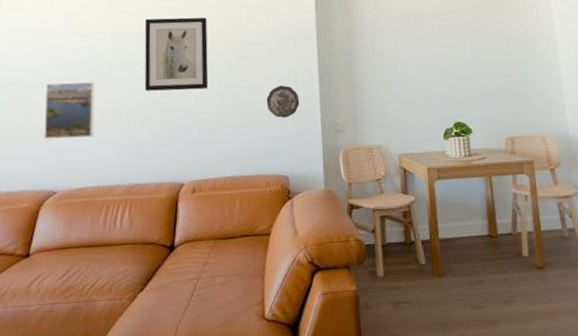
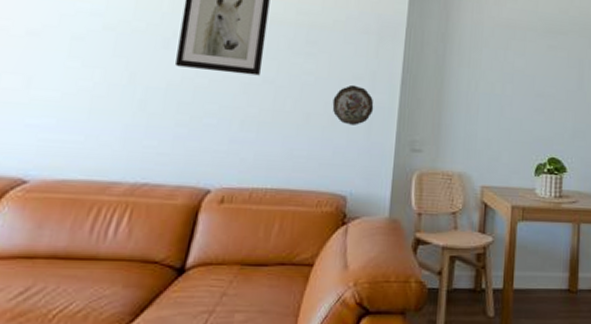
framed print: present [44,82,95,139] -> none [20,35,107,115]

